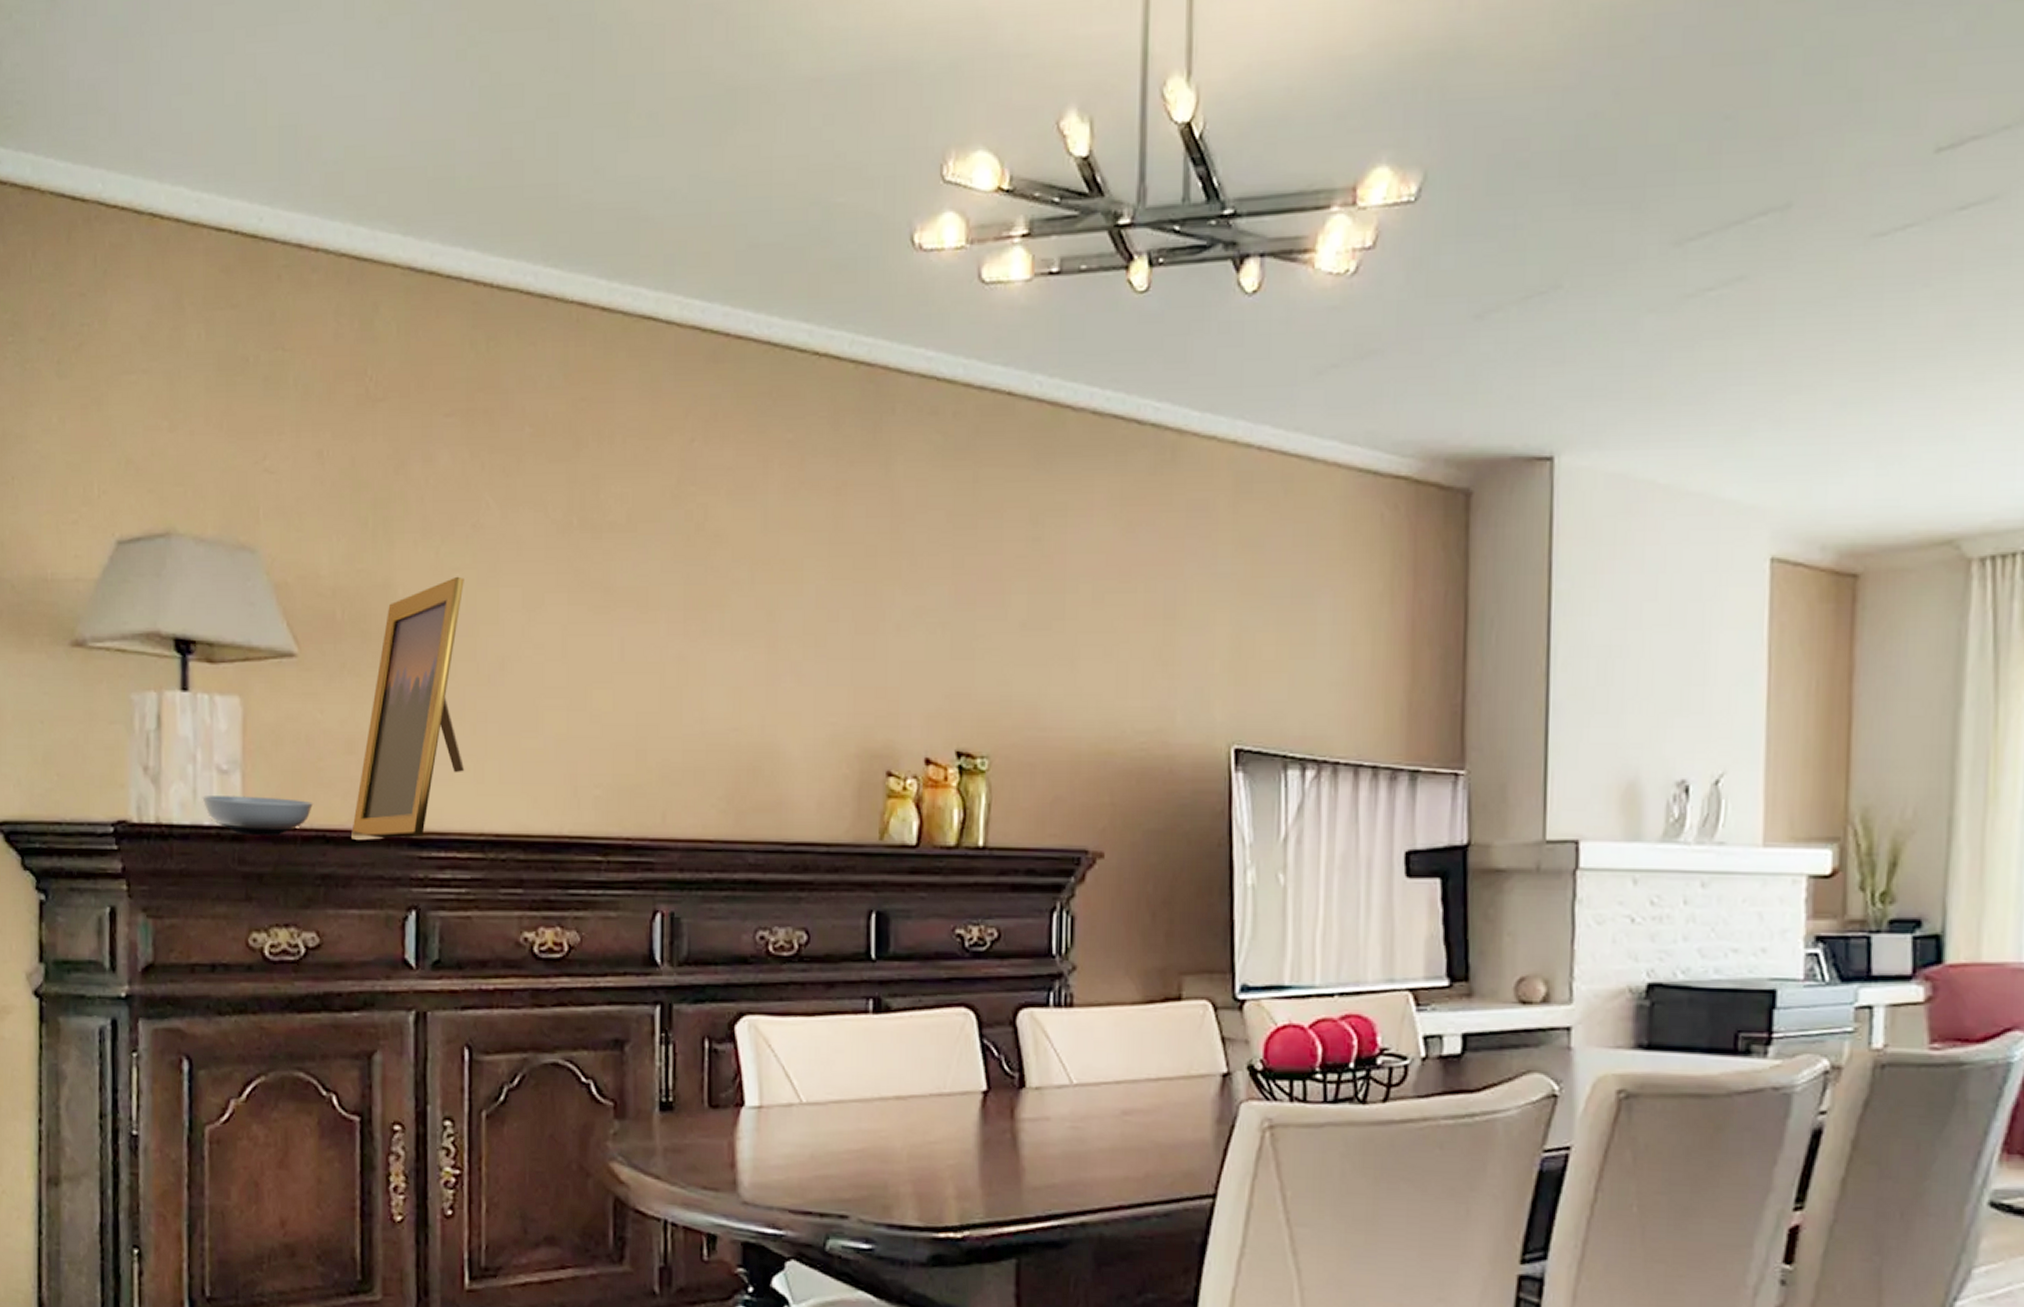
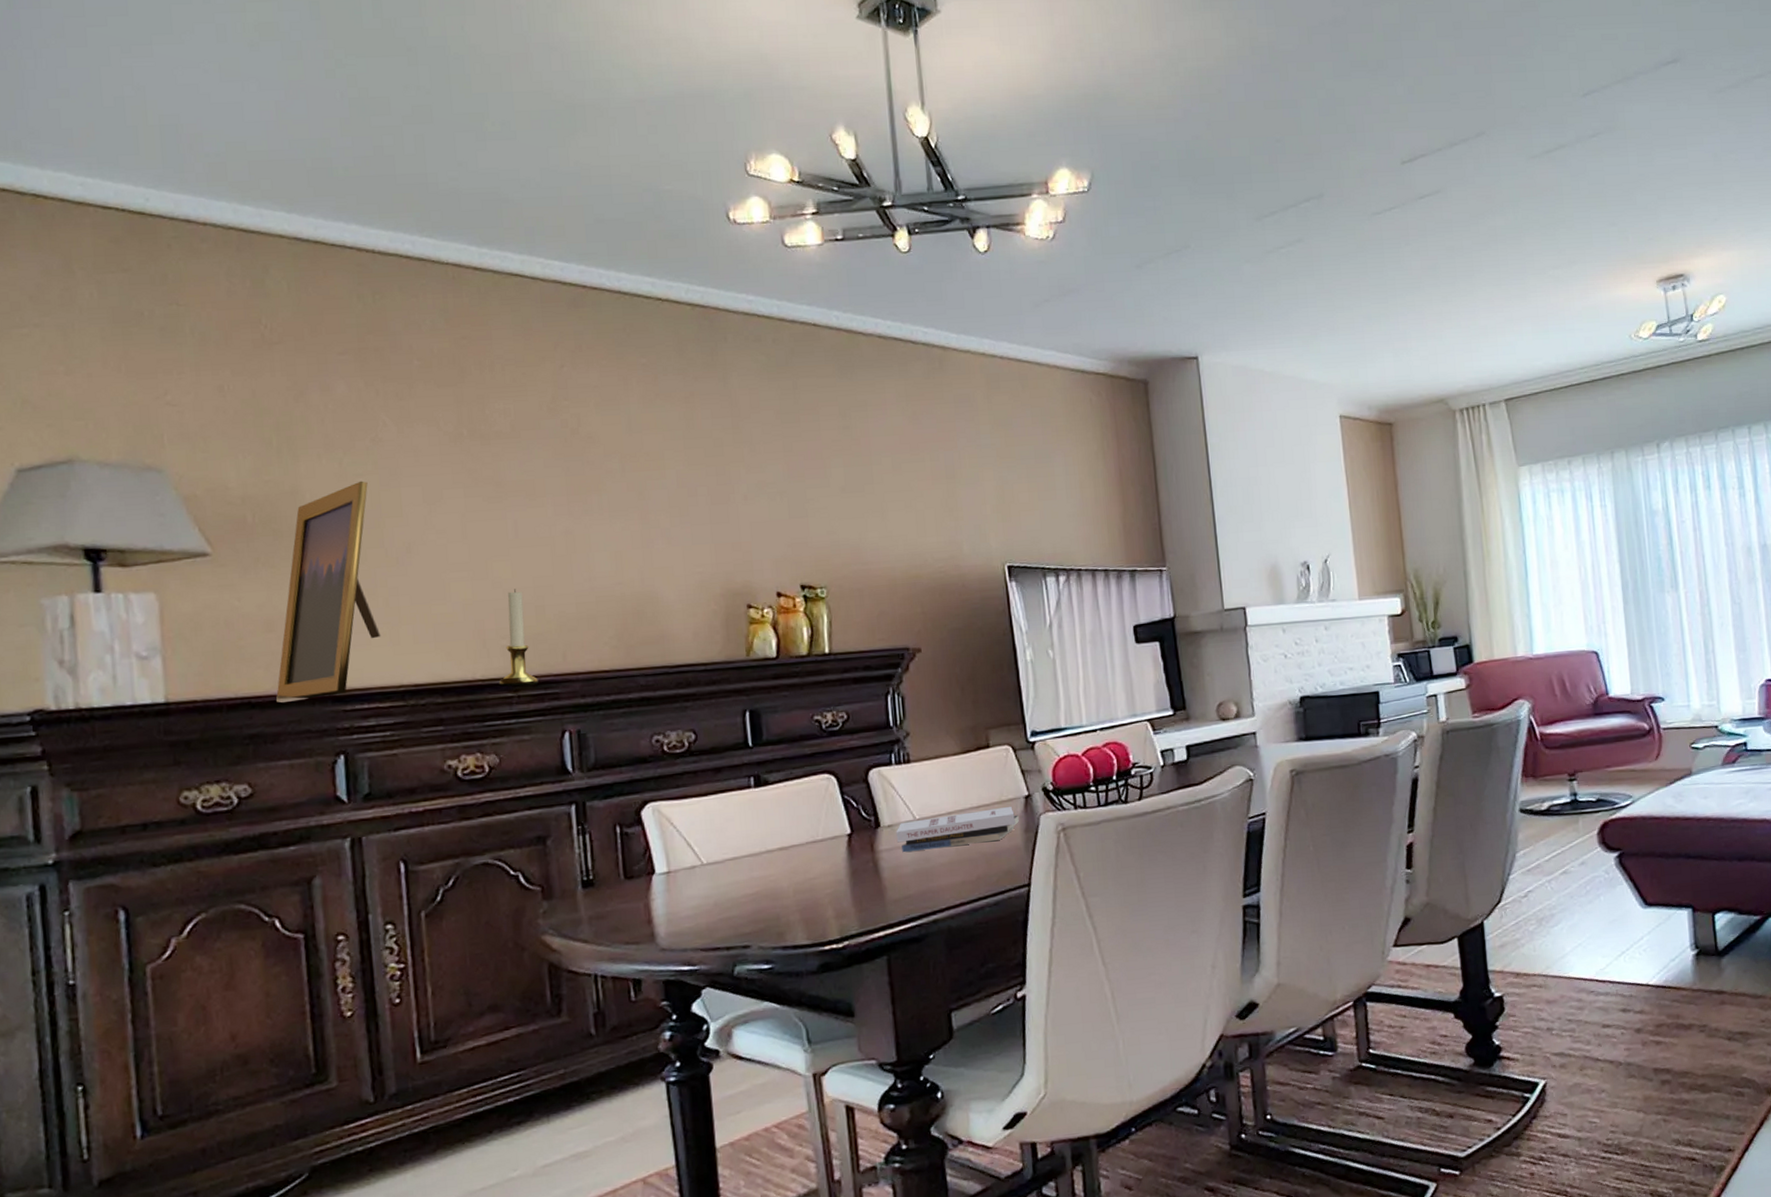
bowl: present [202,796,314,837] -> none [122,674,237,710]
candle holder: none [587,725,632,850] -> present [498,589,538,687]
books: none [1044,1084,1212,1130] -> present [896,806,1020,853]

